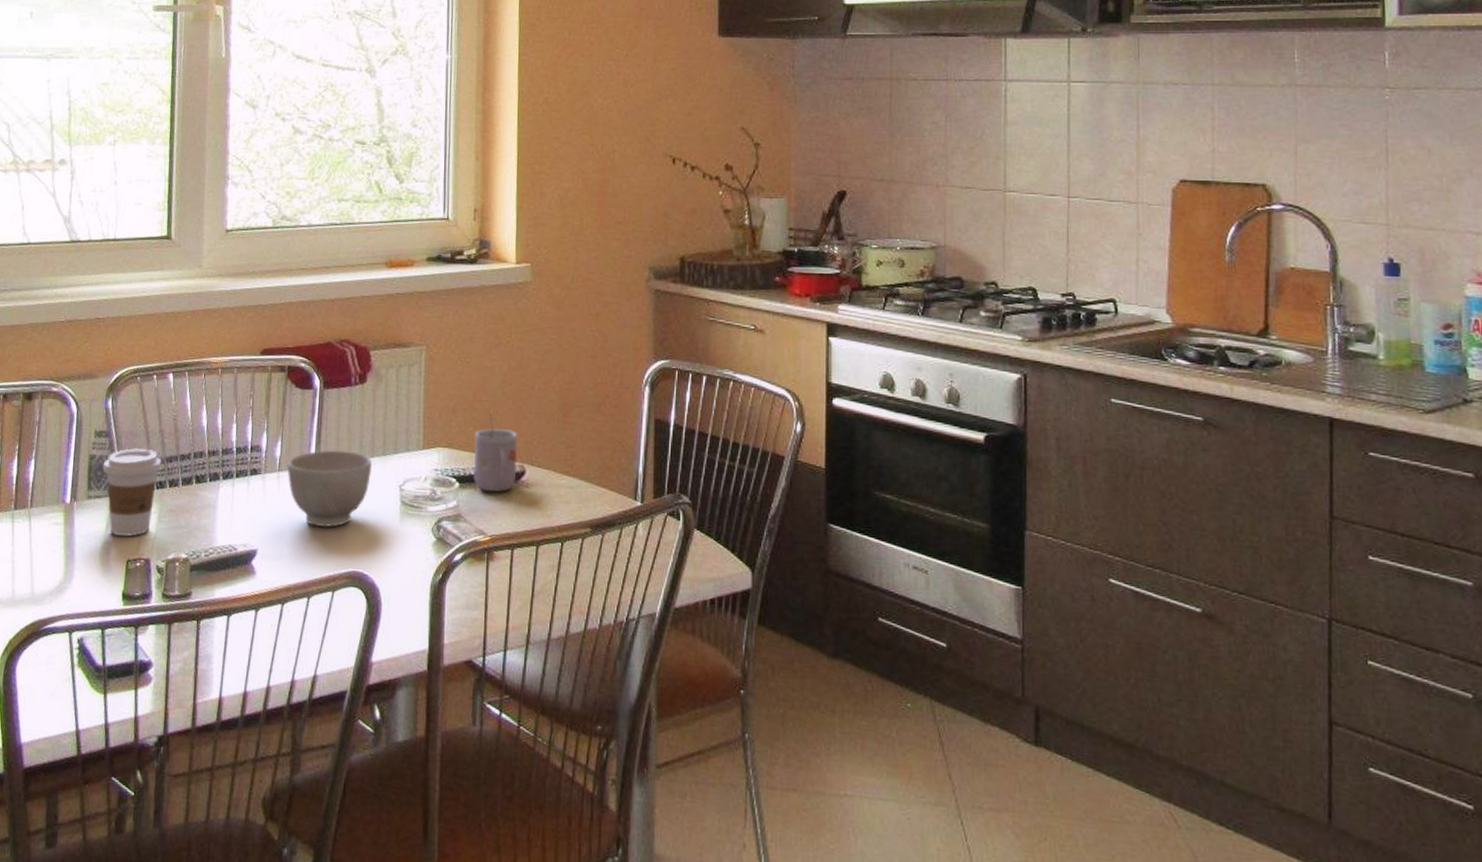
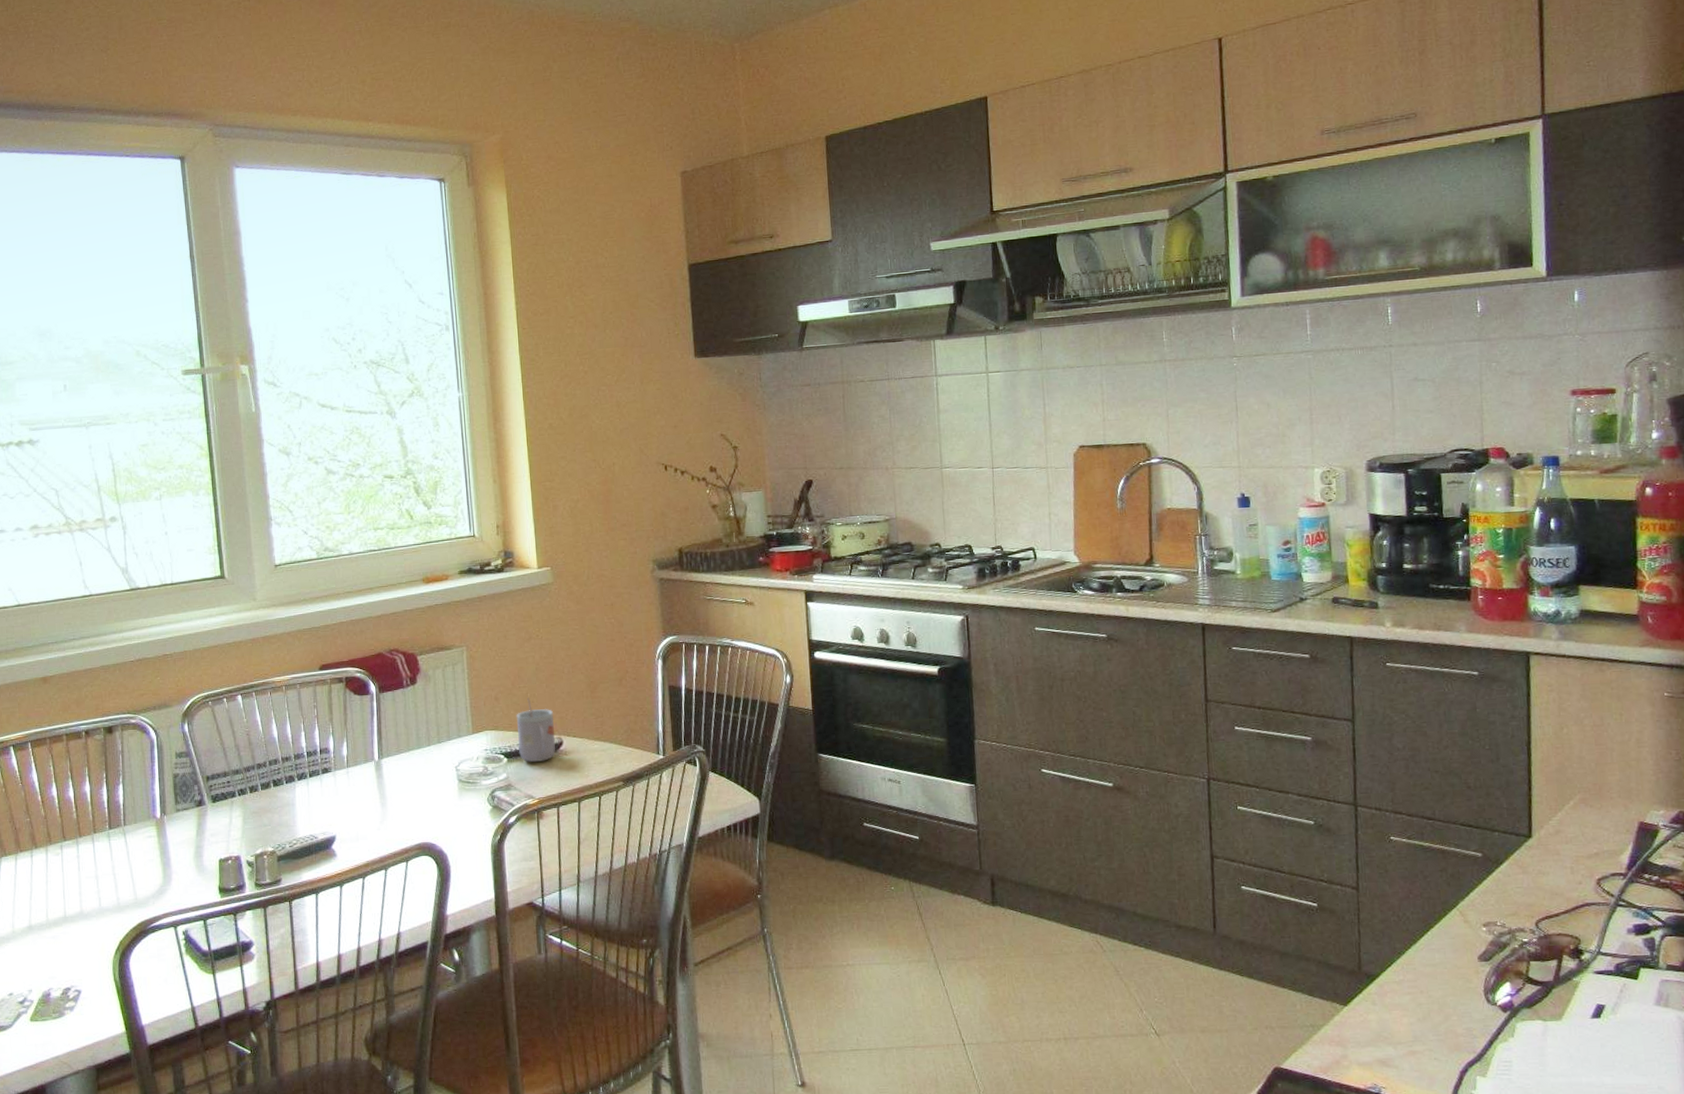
coffee cup: present [102,448,162,537] -> none [186,763,241,841]
bowl: present [287,450,373,528] -> none [354,743,430,811]

